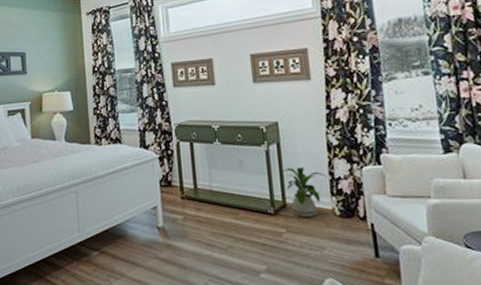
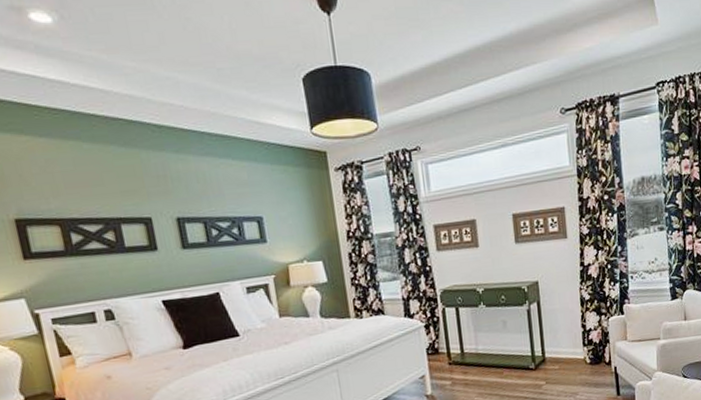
house plant: present [279,167,327,218] -> none [539,323,580,369]

